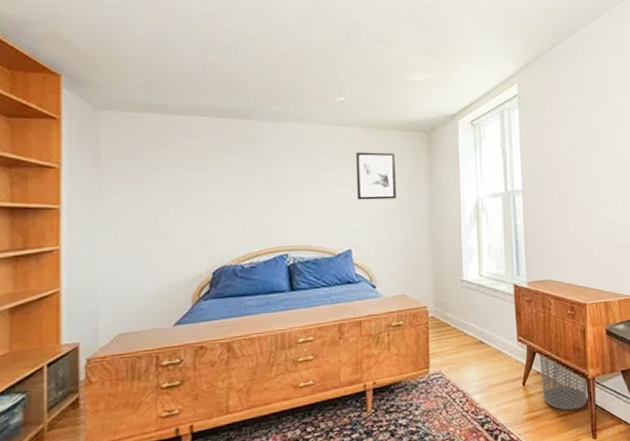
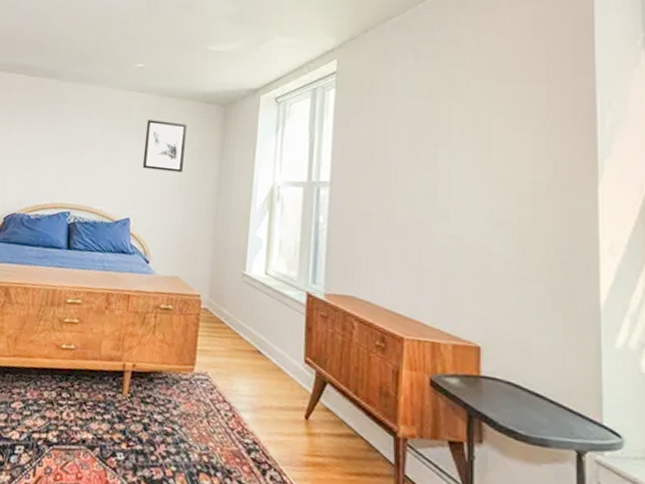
waste bin: present [539,354,588,411] -> none [330,387,395,474]

